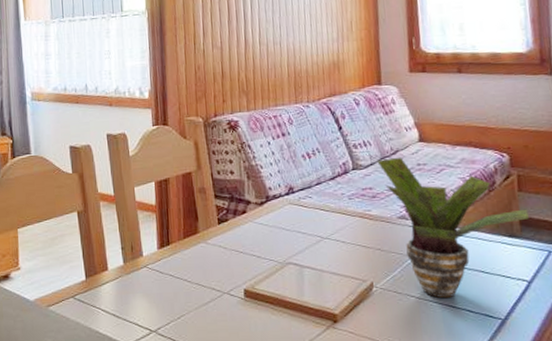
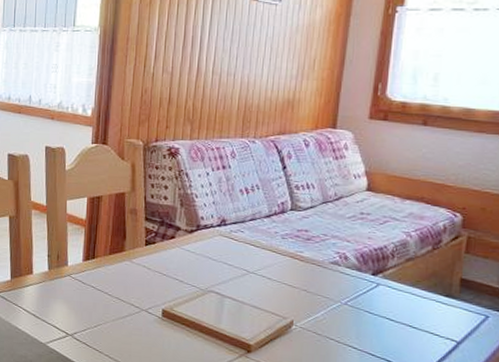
potted plant: present [377,157,529,299] -> none [318,203,472,346]

